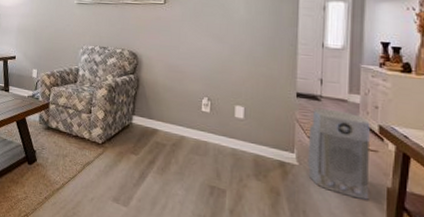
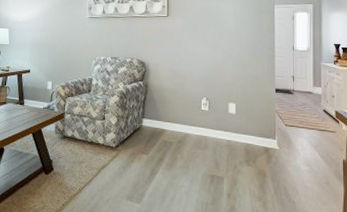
air purifier: present [307,108,370,200] -> none [285,100,331,172]

